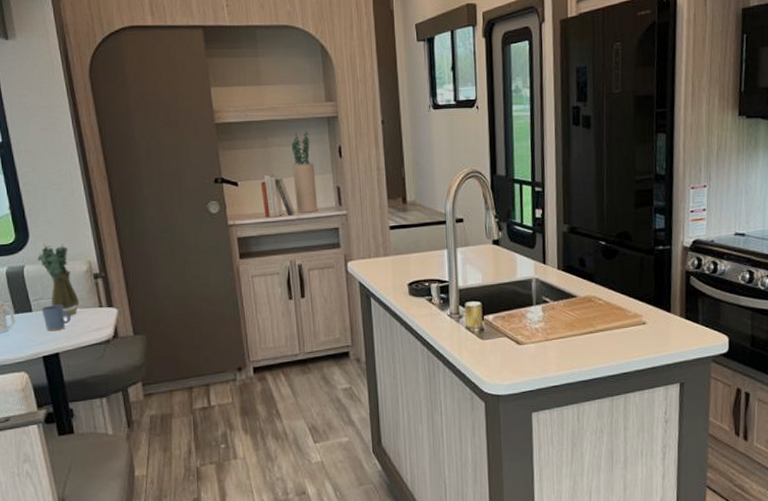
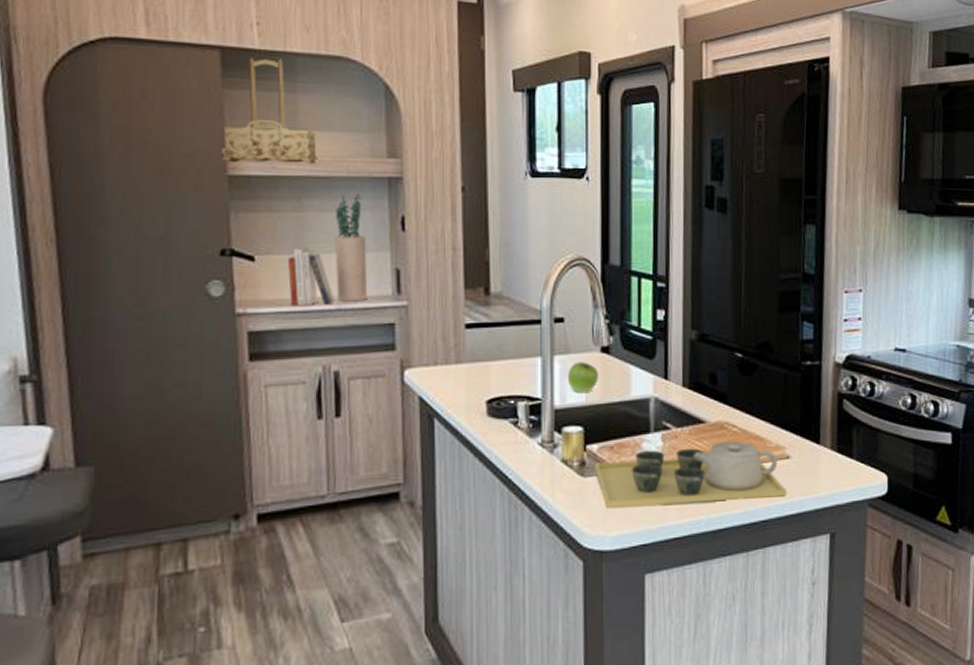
decorative basket: none [210,31,276,114] -> present [222,57,317,164]
fruit: none [467,252,492,277] -> present [567,361,599,394]
tea set: none [490,311,644,364] -> present [594,440,788,509]

